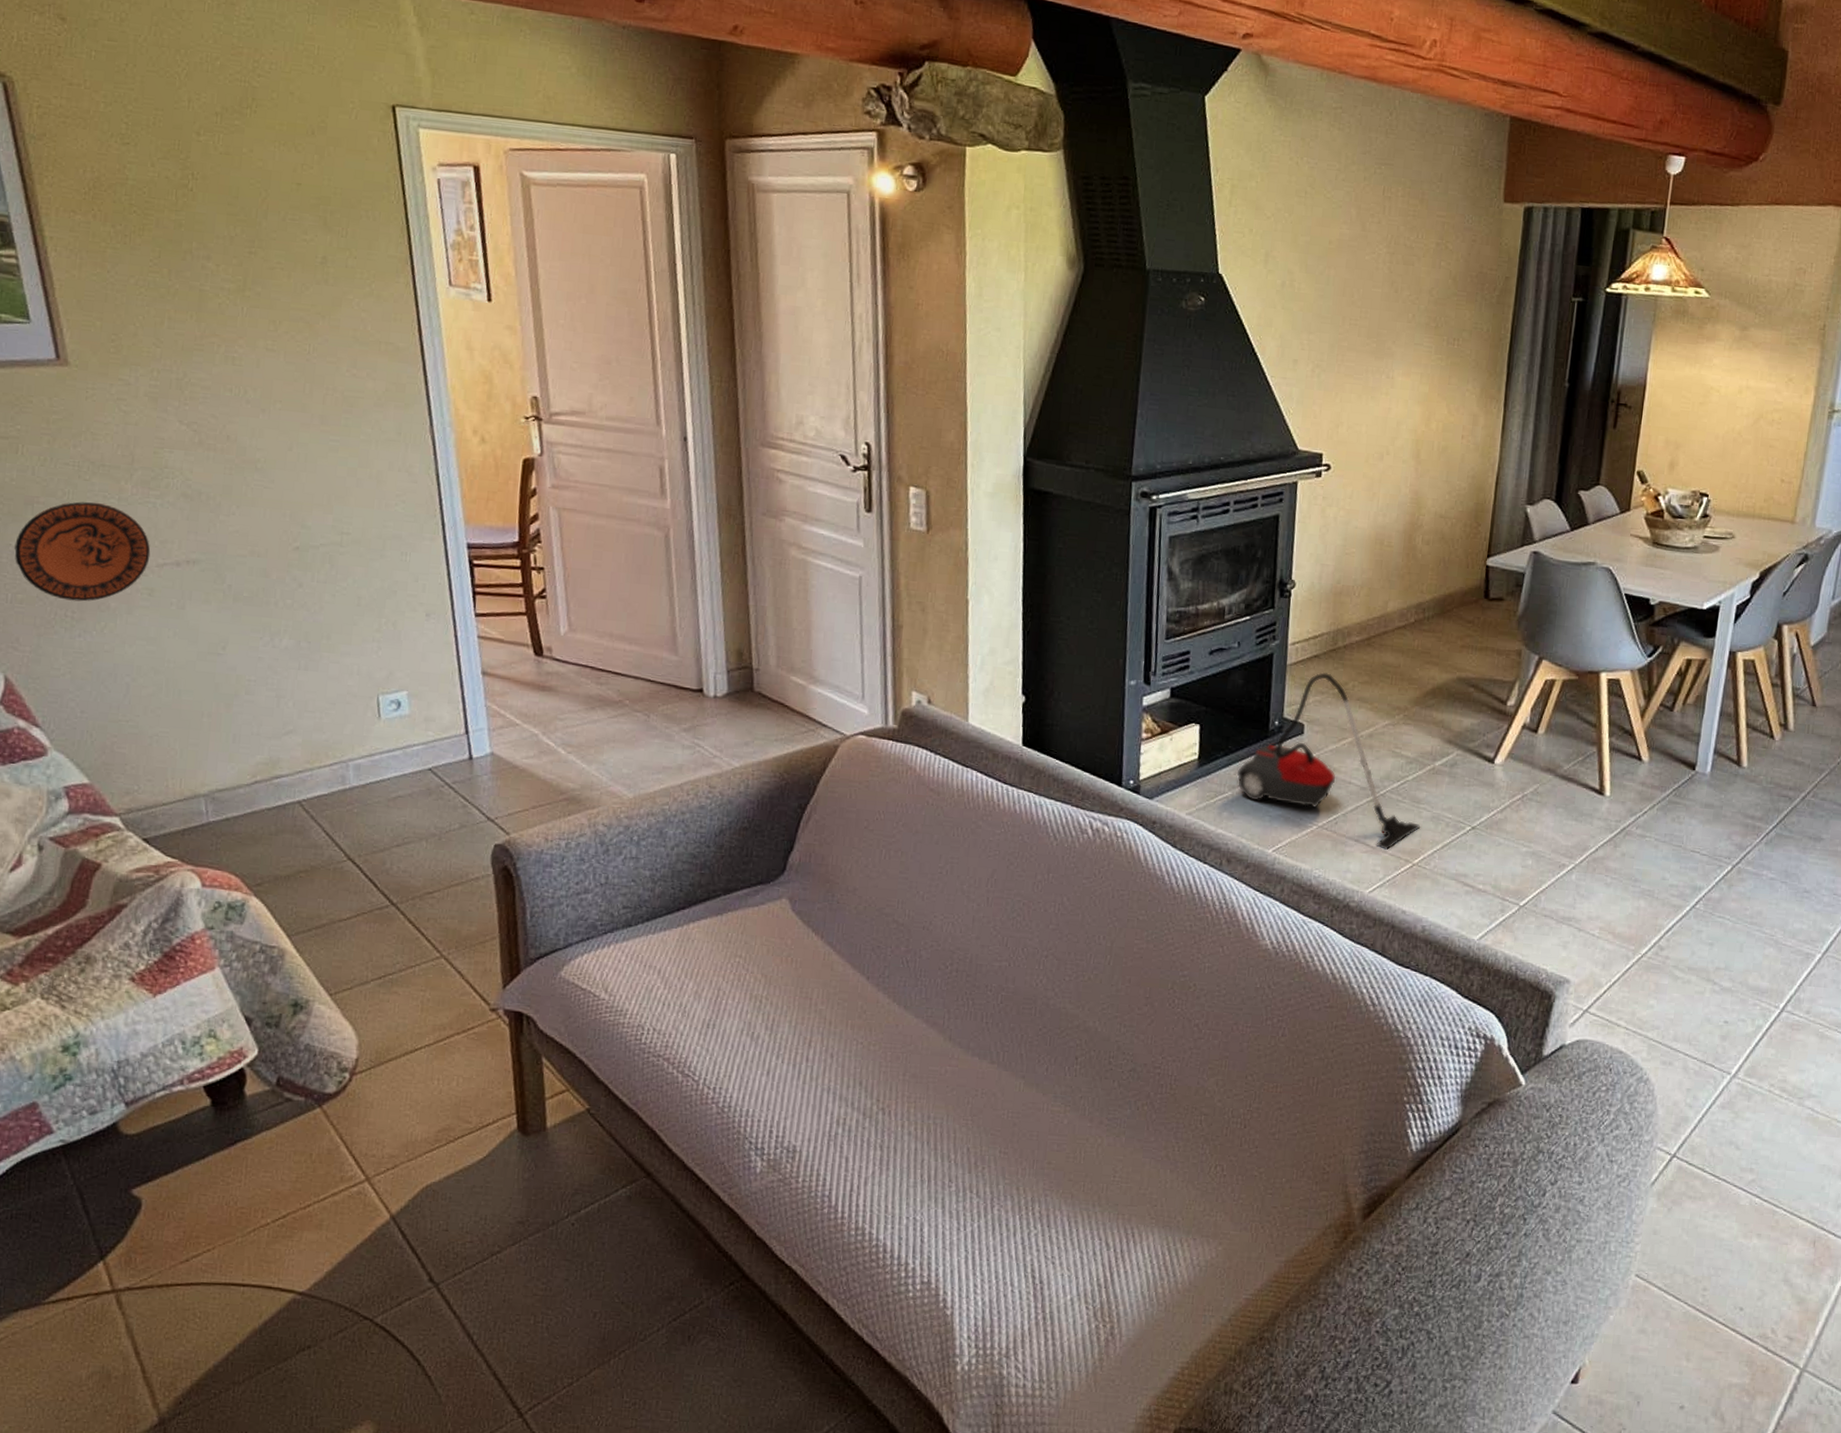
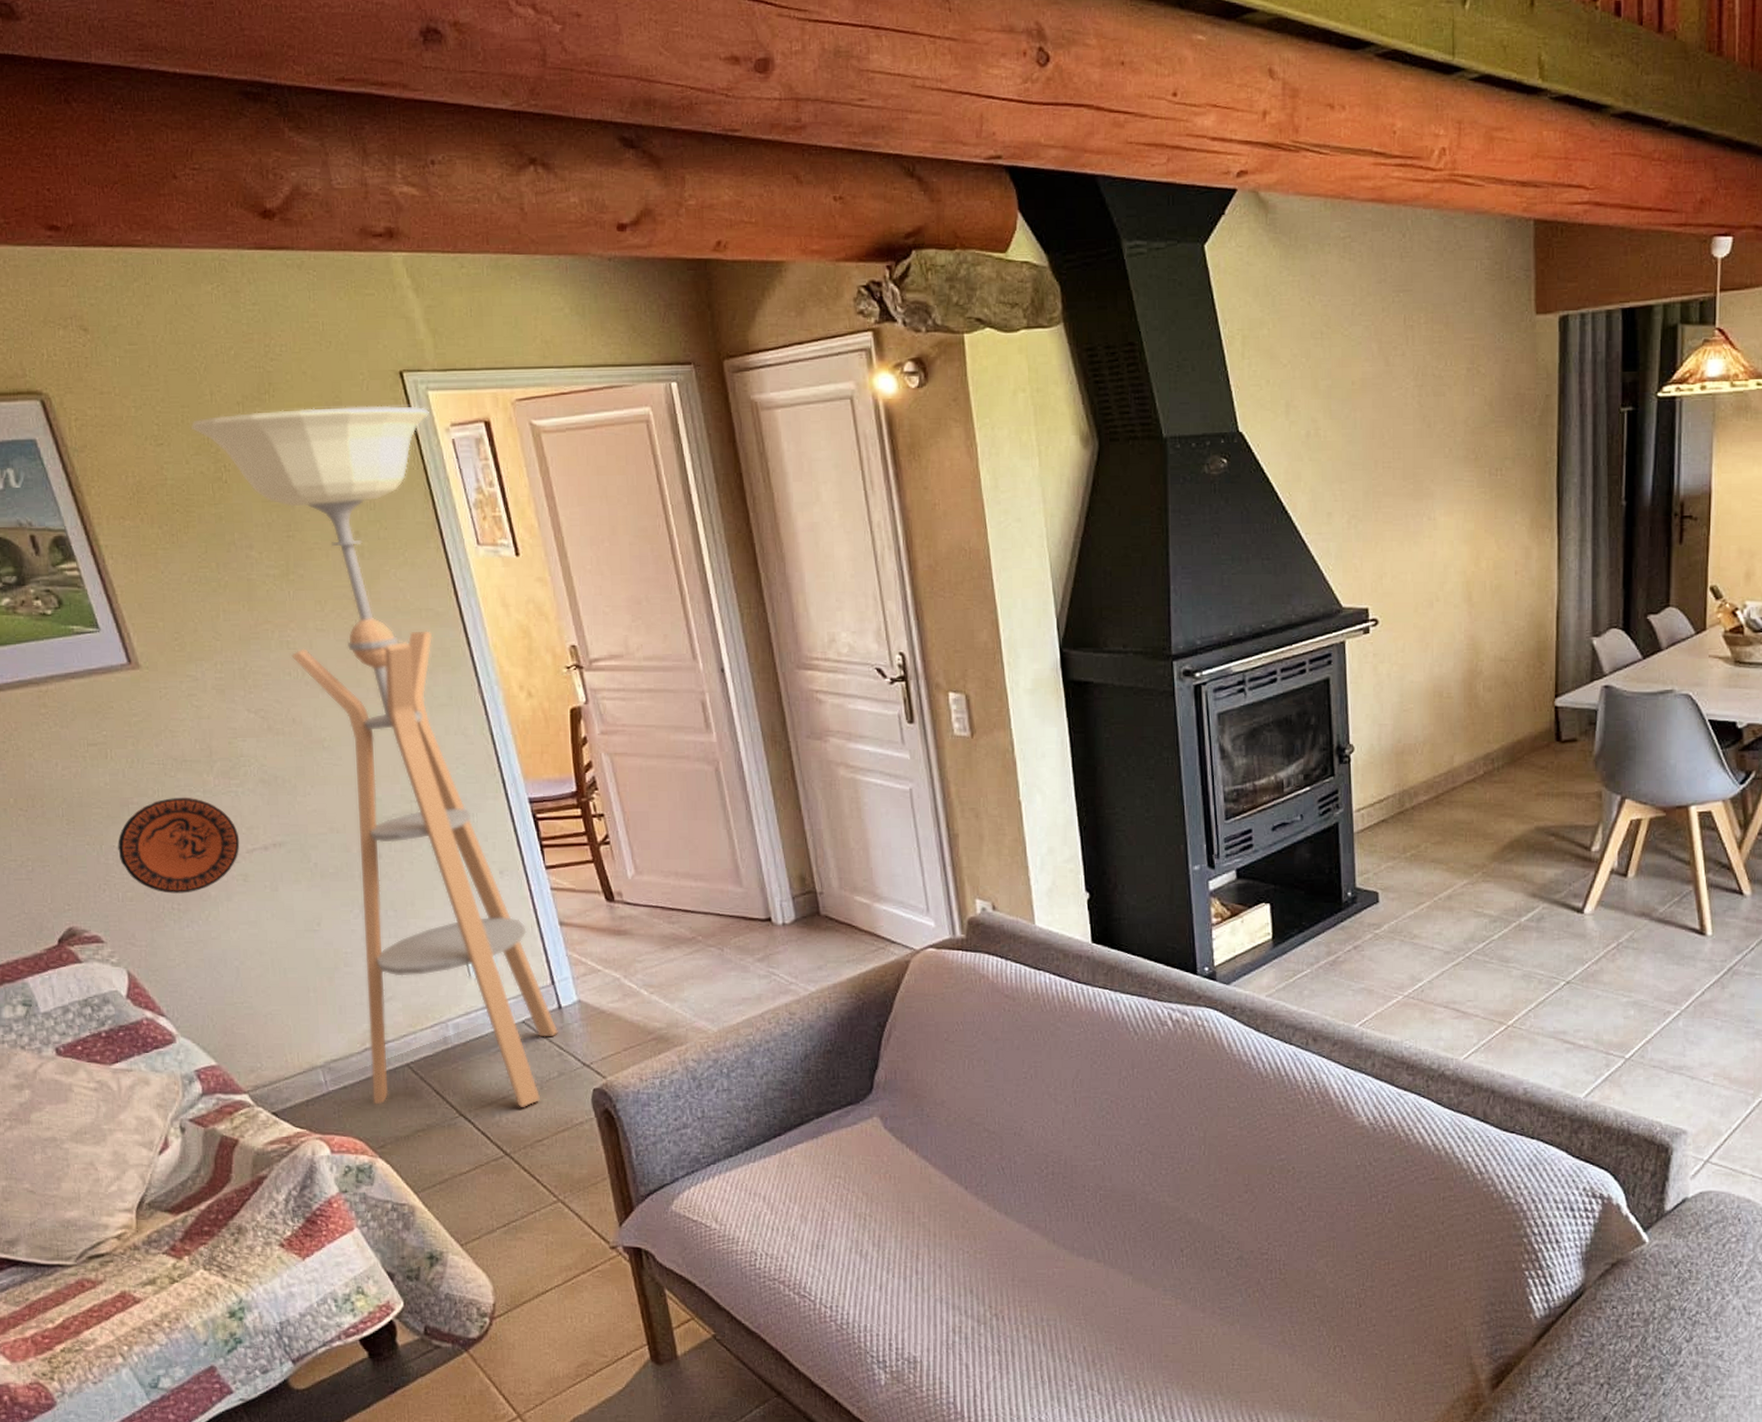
floor lamp: none [161,123,466,858] -> present [190,406,558,1108]
vacuum cleaner: present [1236,672,1420,850] -> none [1313,837,1511,1013]

